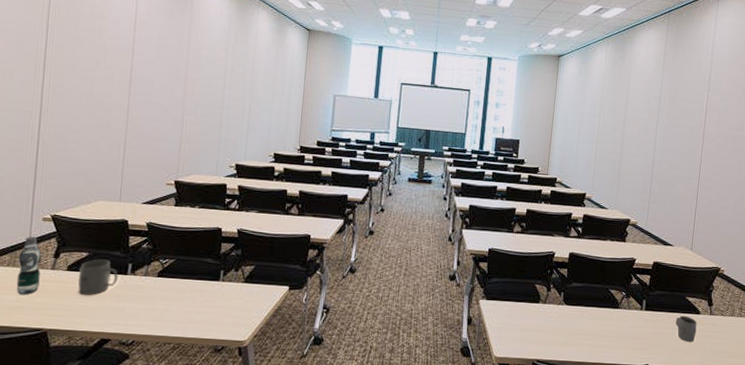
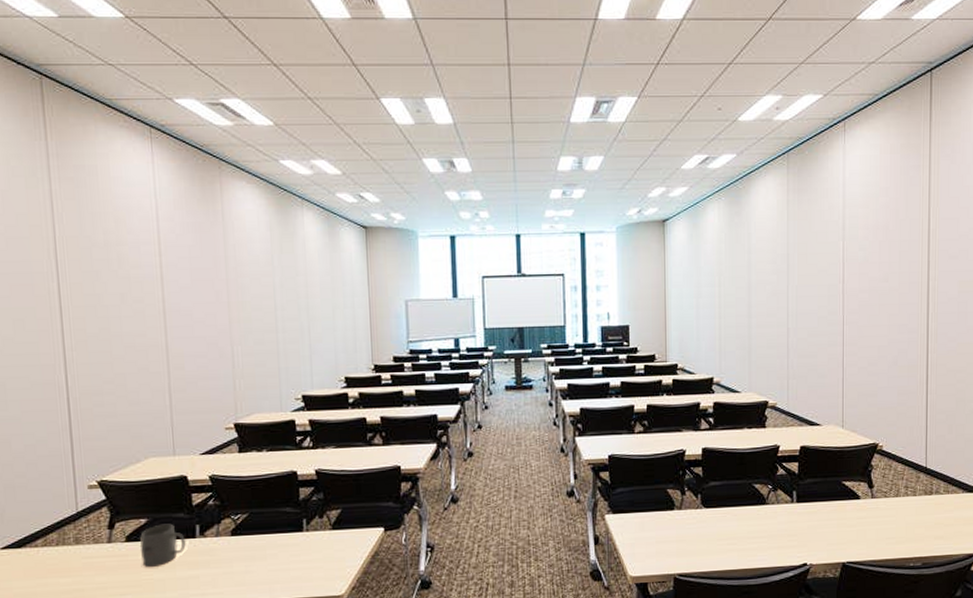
bottle: present [16,236,42,295] -> none [67,507,97,577]
mug: present [675,315,697,343] -> none [833,503,858,533]

